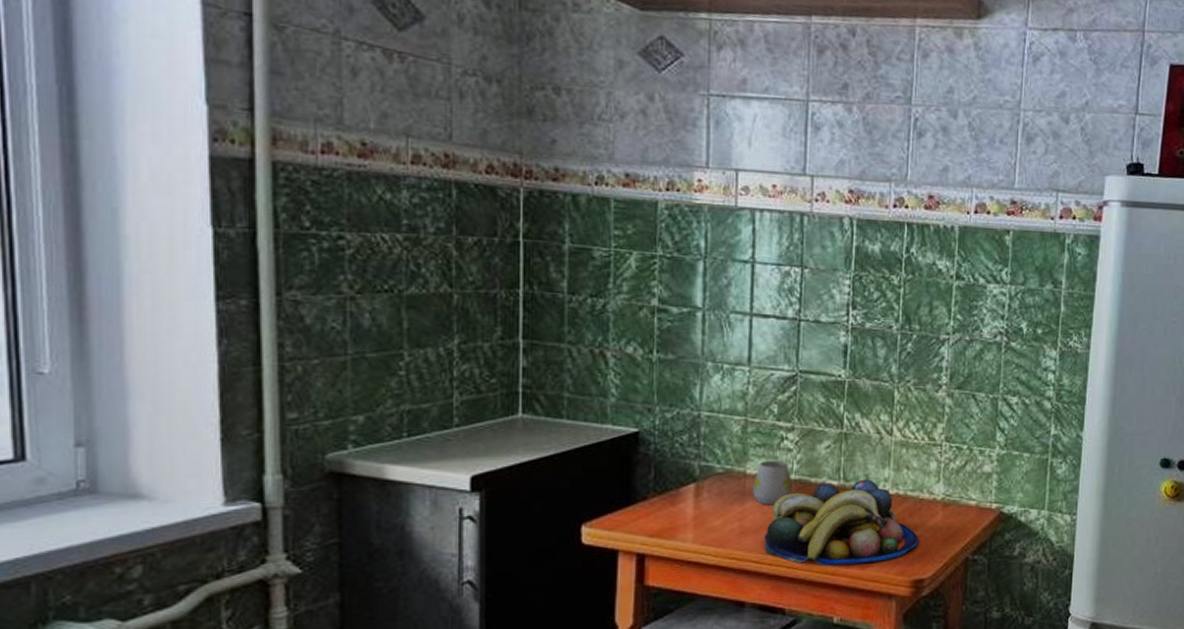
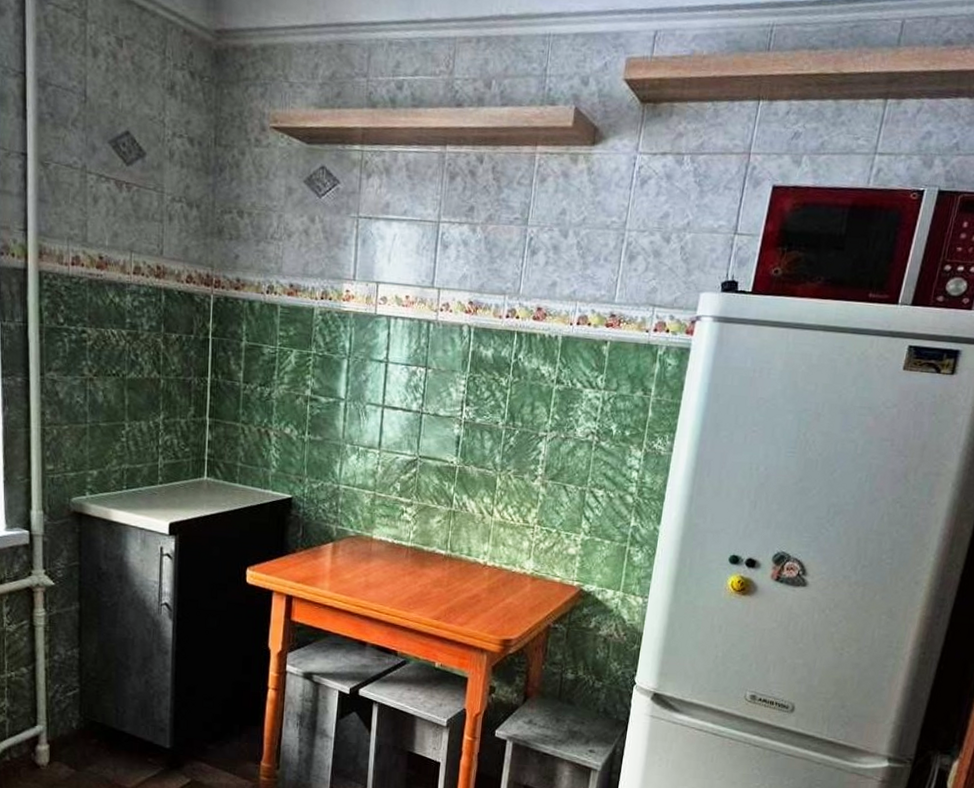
mug: present [753,460,793,505] -> none [377,528,409,566]
fruit bowl: present [764,479,920,566] -> none [384,551,510,621]

